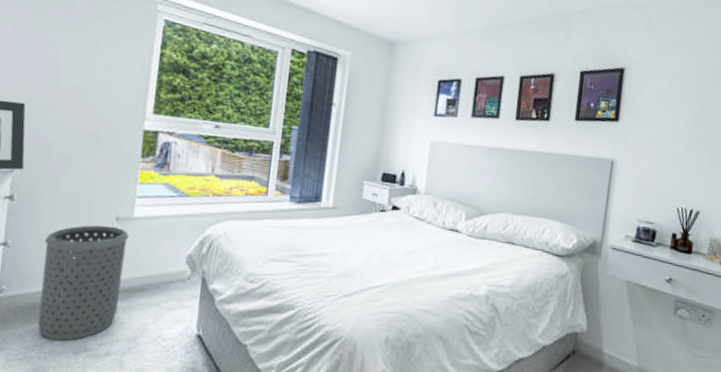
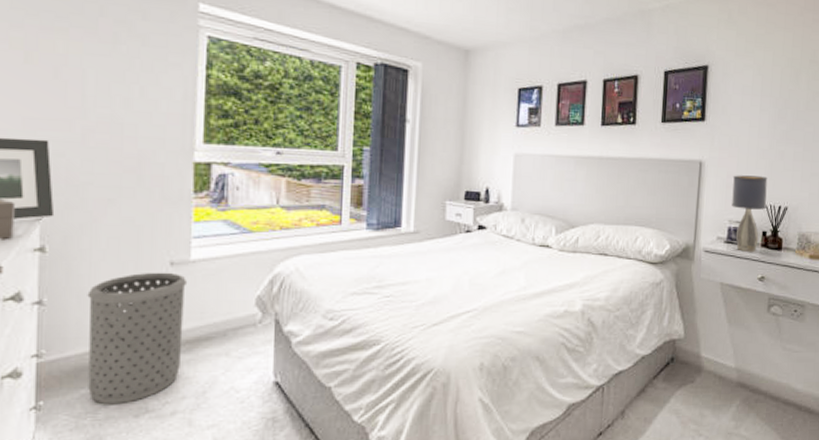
table lamp: none [642,176,680,254] -> present [732,175,768,253]

